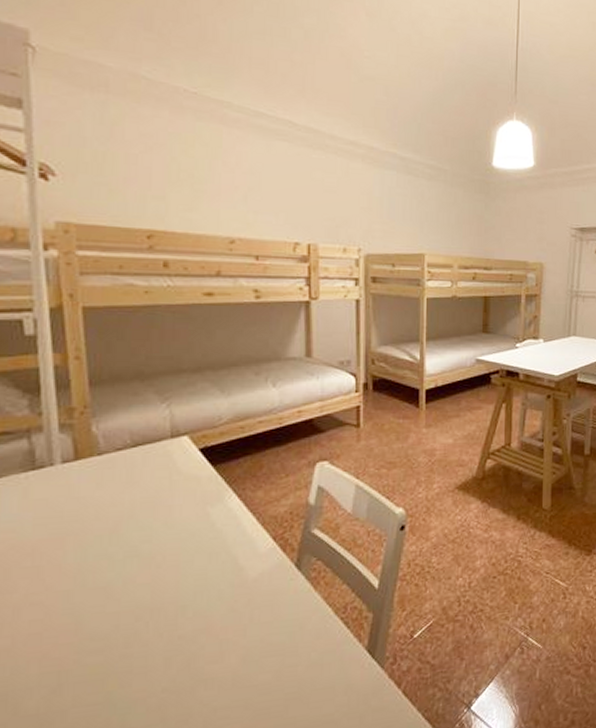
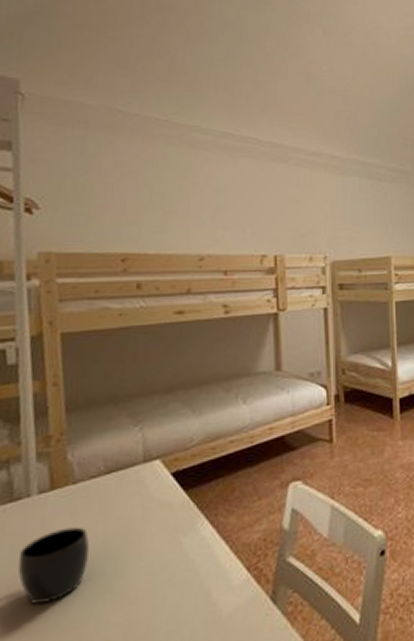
mug: none [42,495,117,566] -> present [17,526,90,604]

